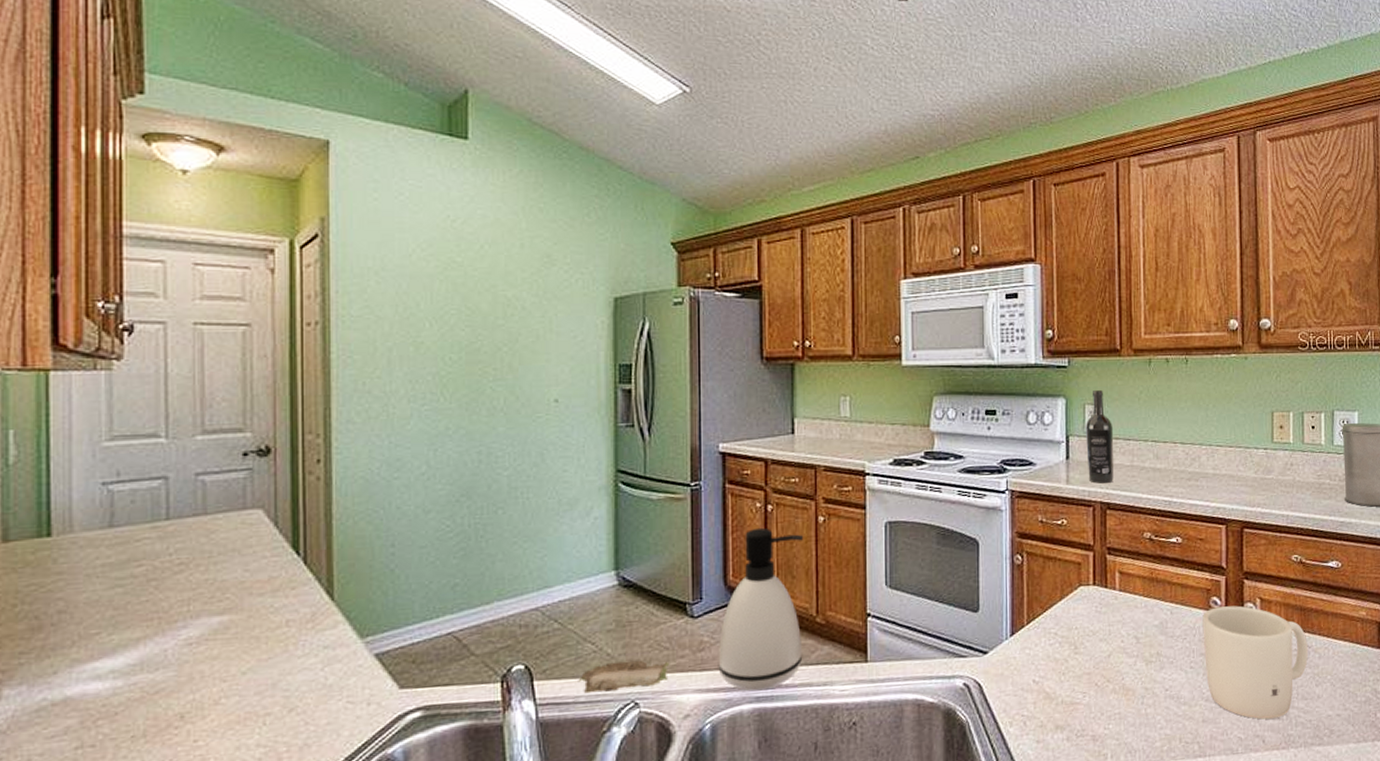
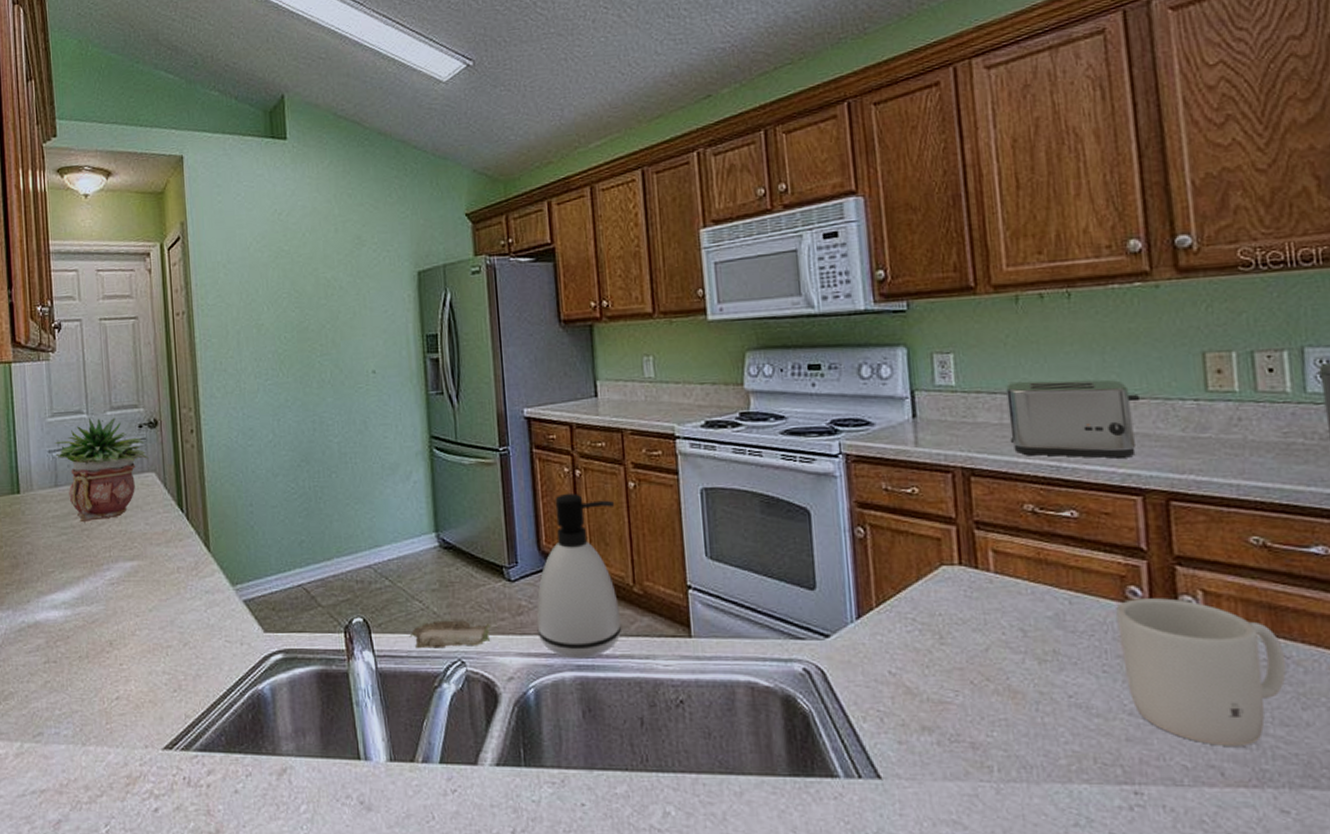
potted plant: none [112,442,254,571] -> present [55,417,149,523]
wine bottle: present [1086,389,1114,484] -> none [935,335,977,446]
toaster: none [1137,430,1230,495] -> present [1006,379,1141,459]

